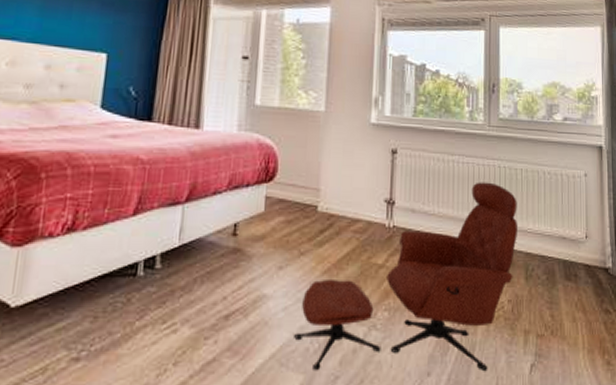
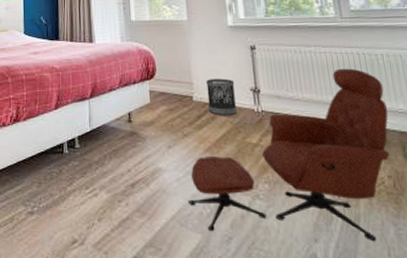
wastebasket: none [334,185,368,231] -> present [206,78,238,116]

